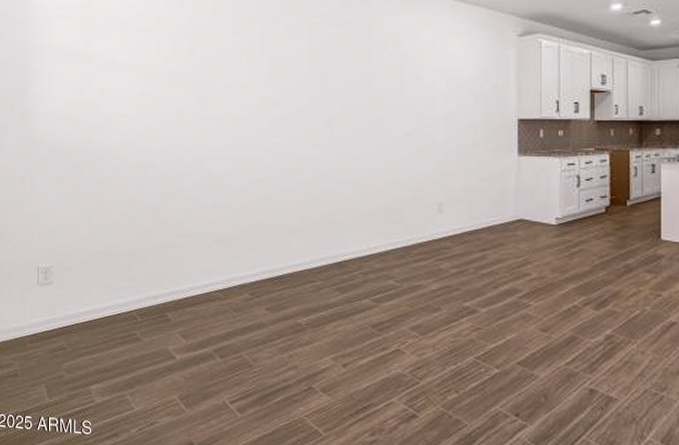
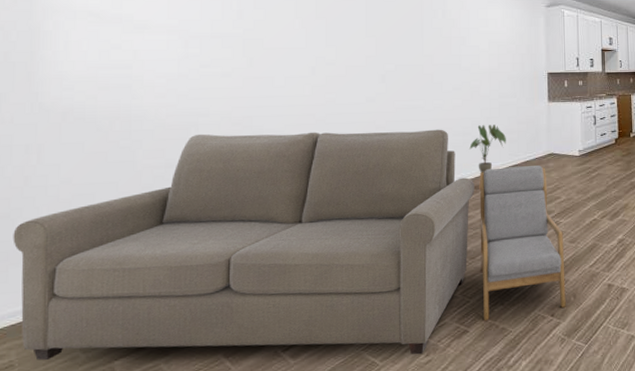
sofa: none [15,173,427,432] -> present [13,129,475,361]
house plant: none [422,180,465,255] -> present [469,125,506,189]
armchair: none [432,231,534,408] -> present [479,165,566,321]

